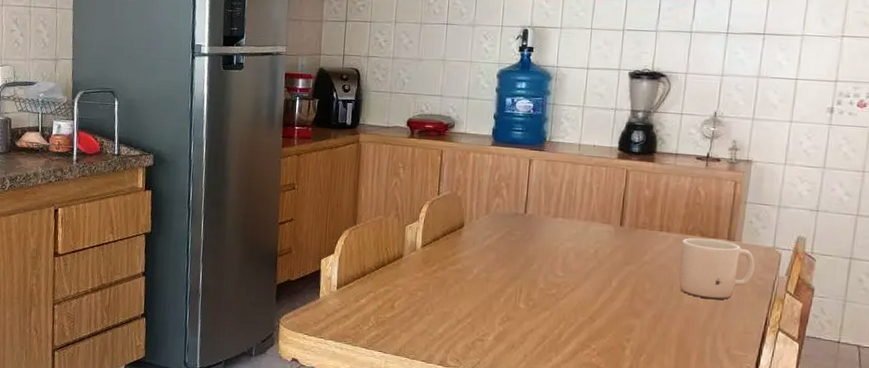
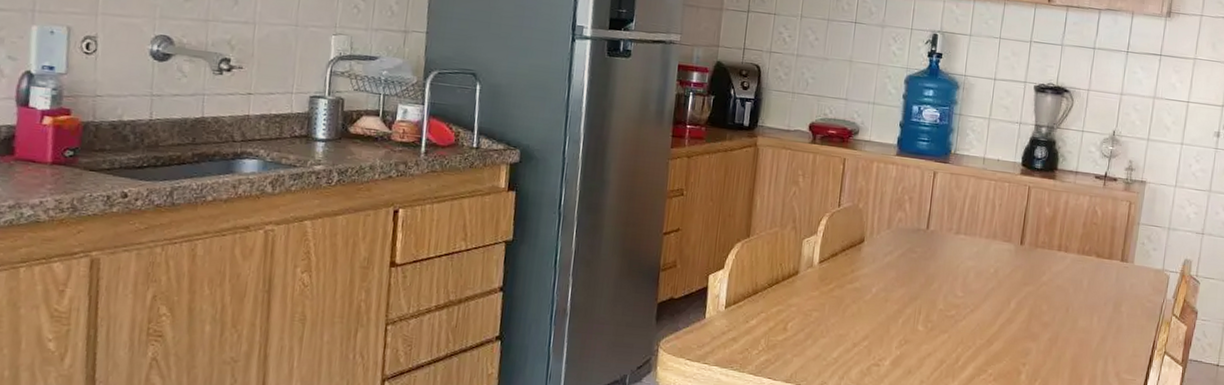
mug: present [679,237,755,300] -> none [1074,258,1146,323]

